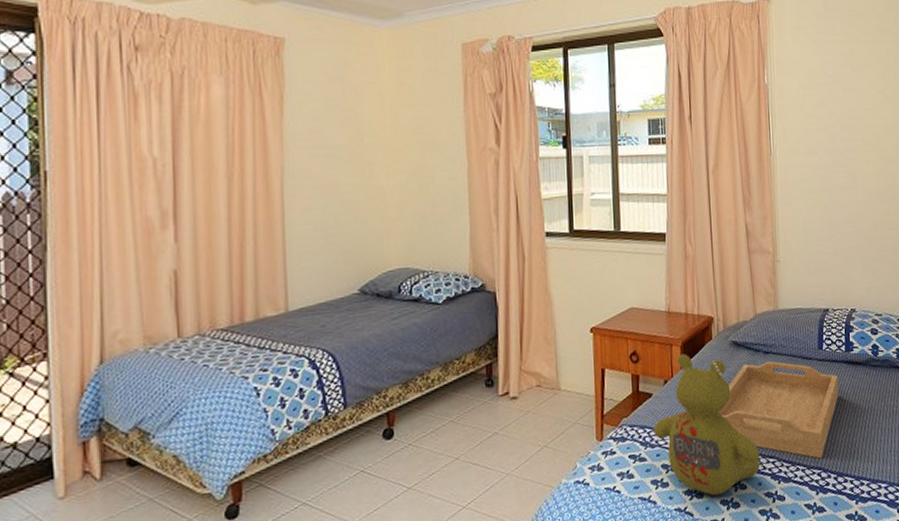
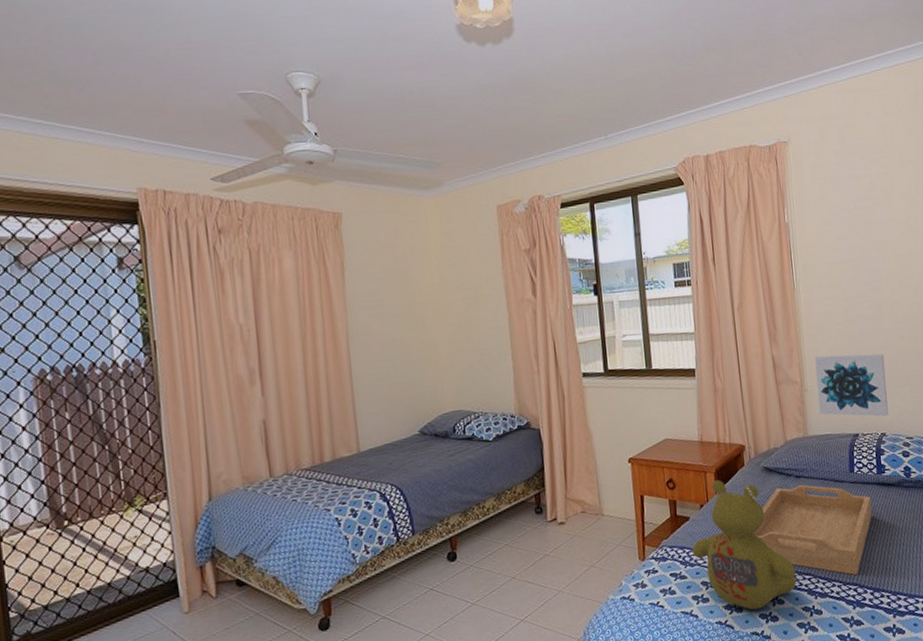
wall art: none [788,225,859,292] -> present [814,353,889,417]

